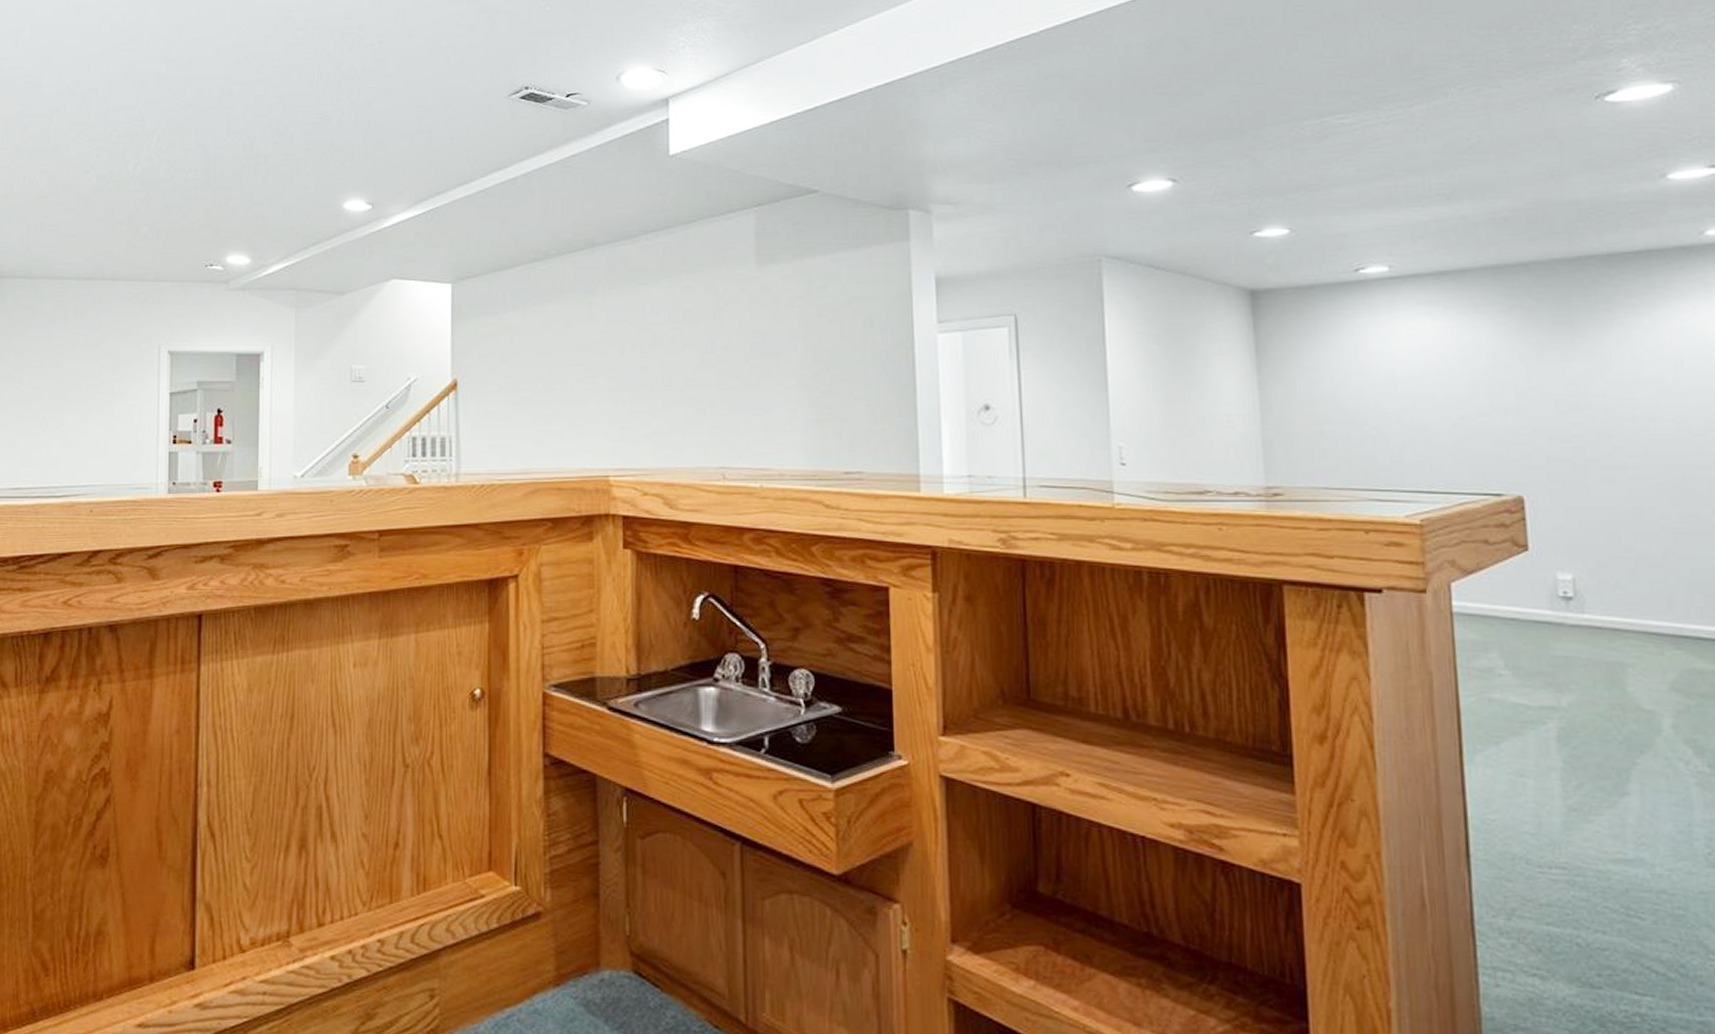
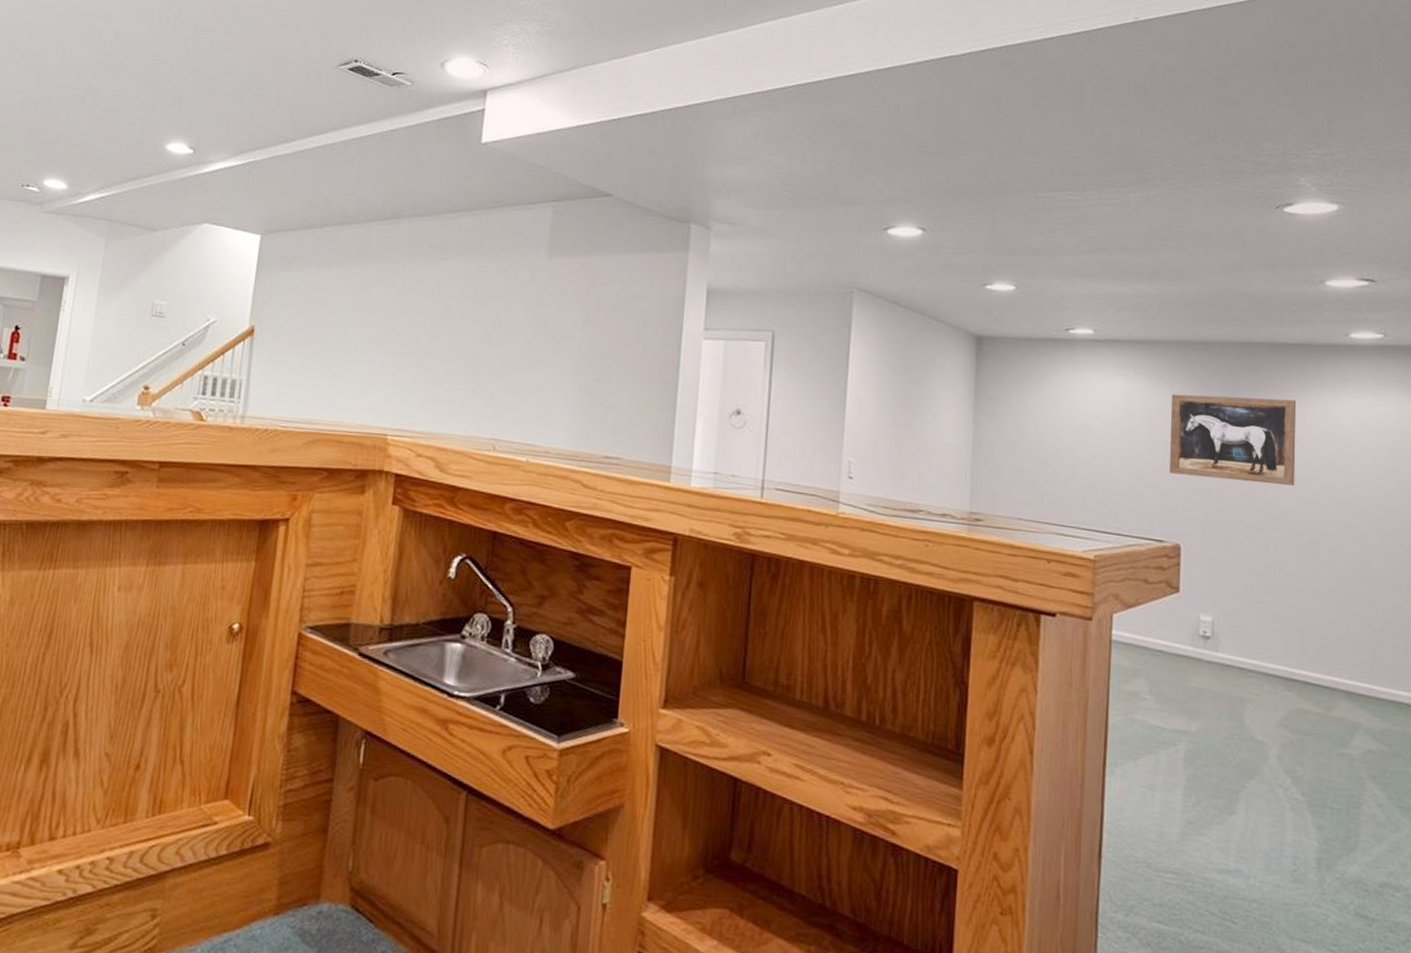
wall art: none [1491,316,1657,417] -> present [1169,394,1297,486]

